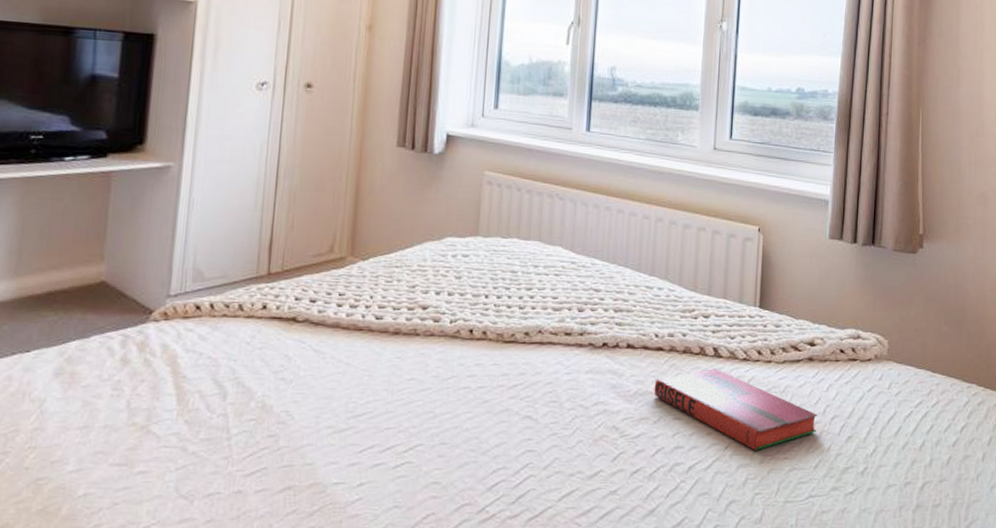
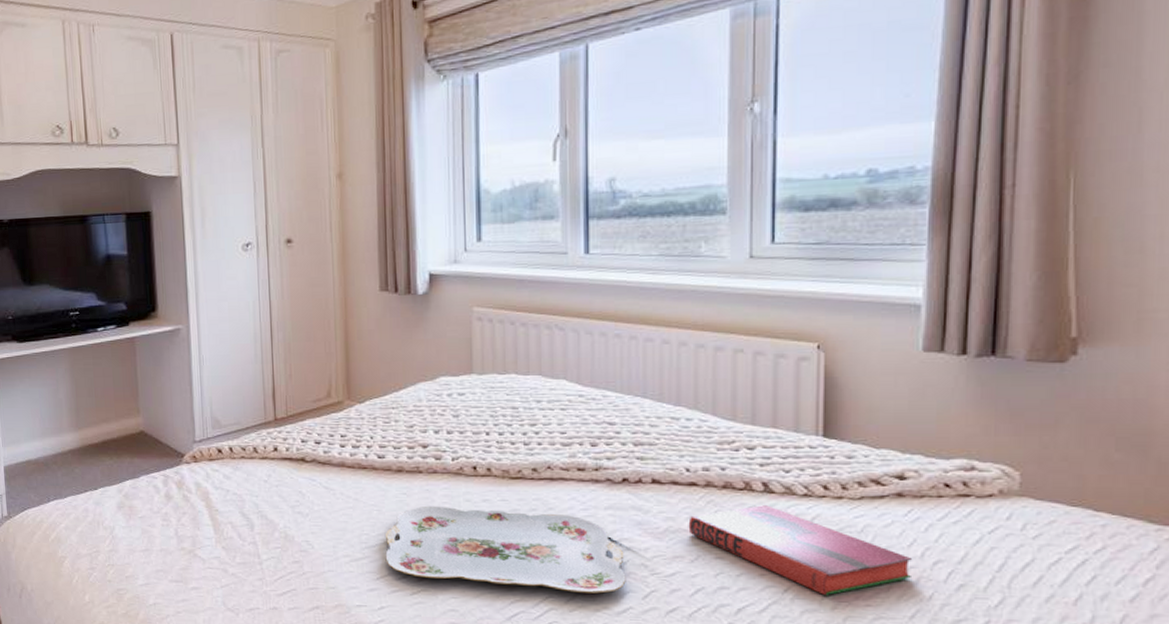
serving tray: none [371,370,599,458] -> present [385,505,626,594]

